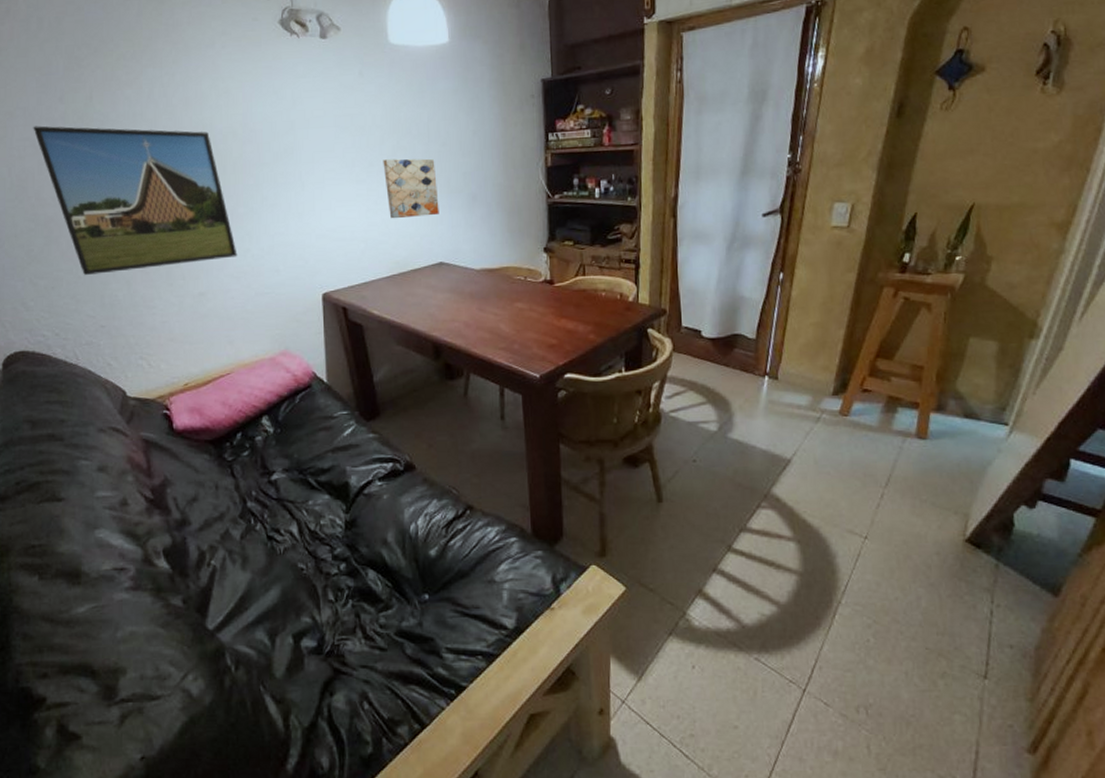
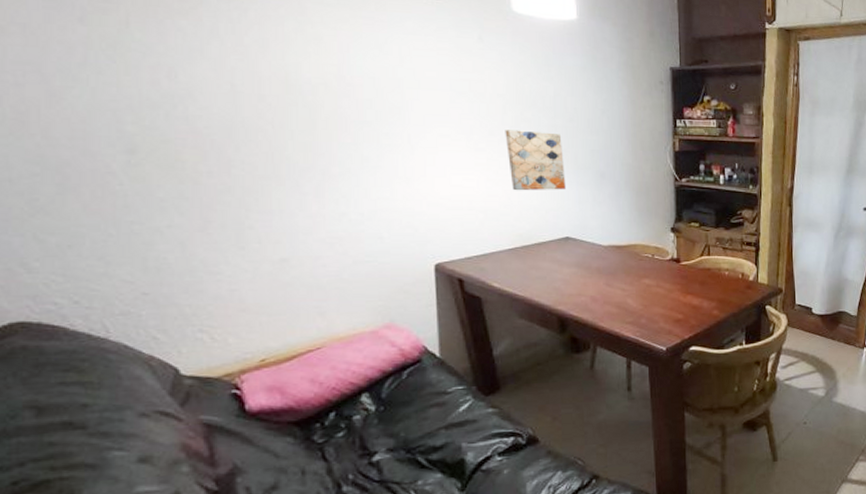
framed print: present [33,126,237,275] -> none [37,48,331,232]

